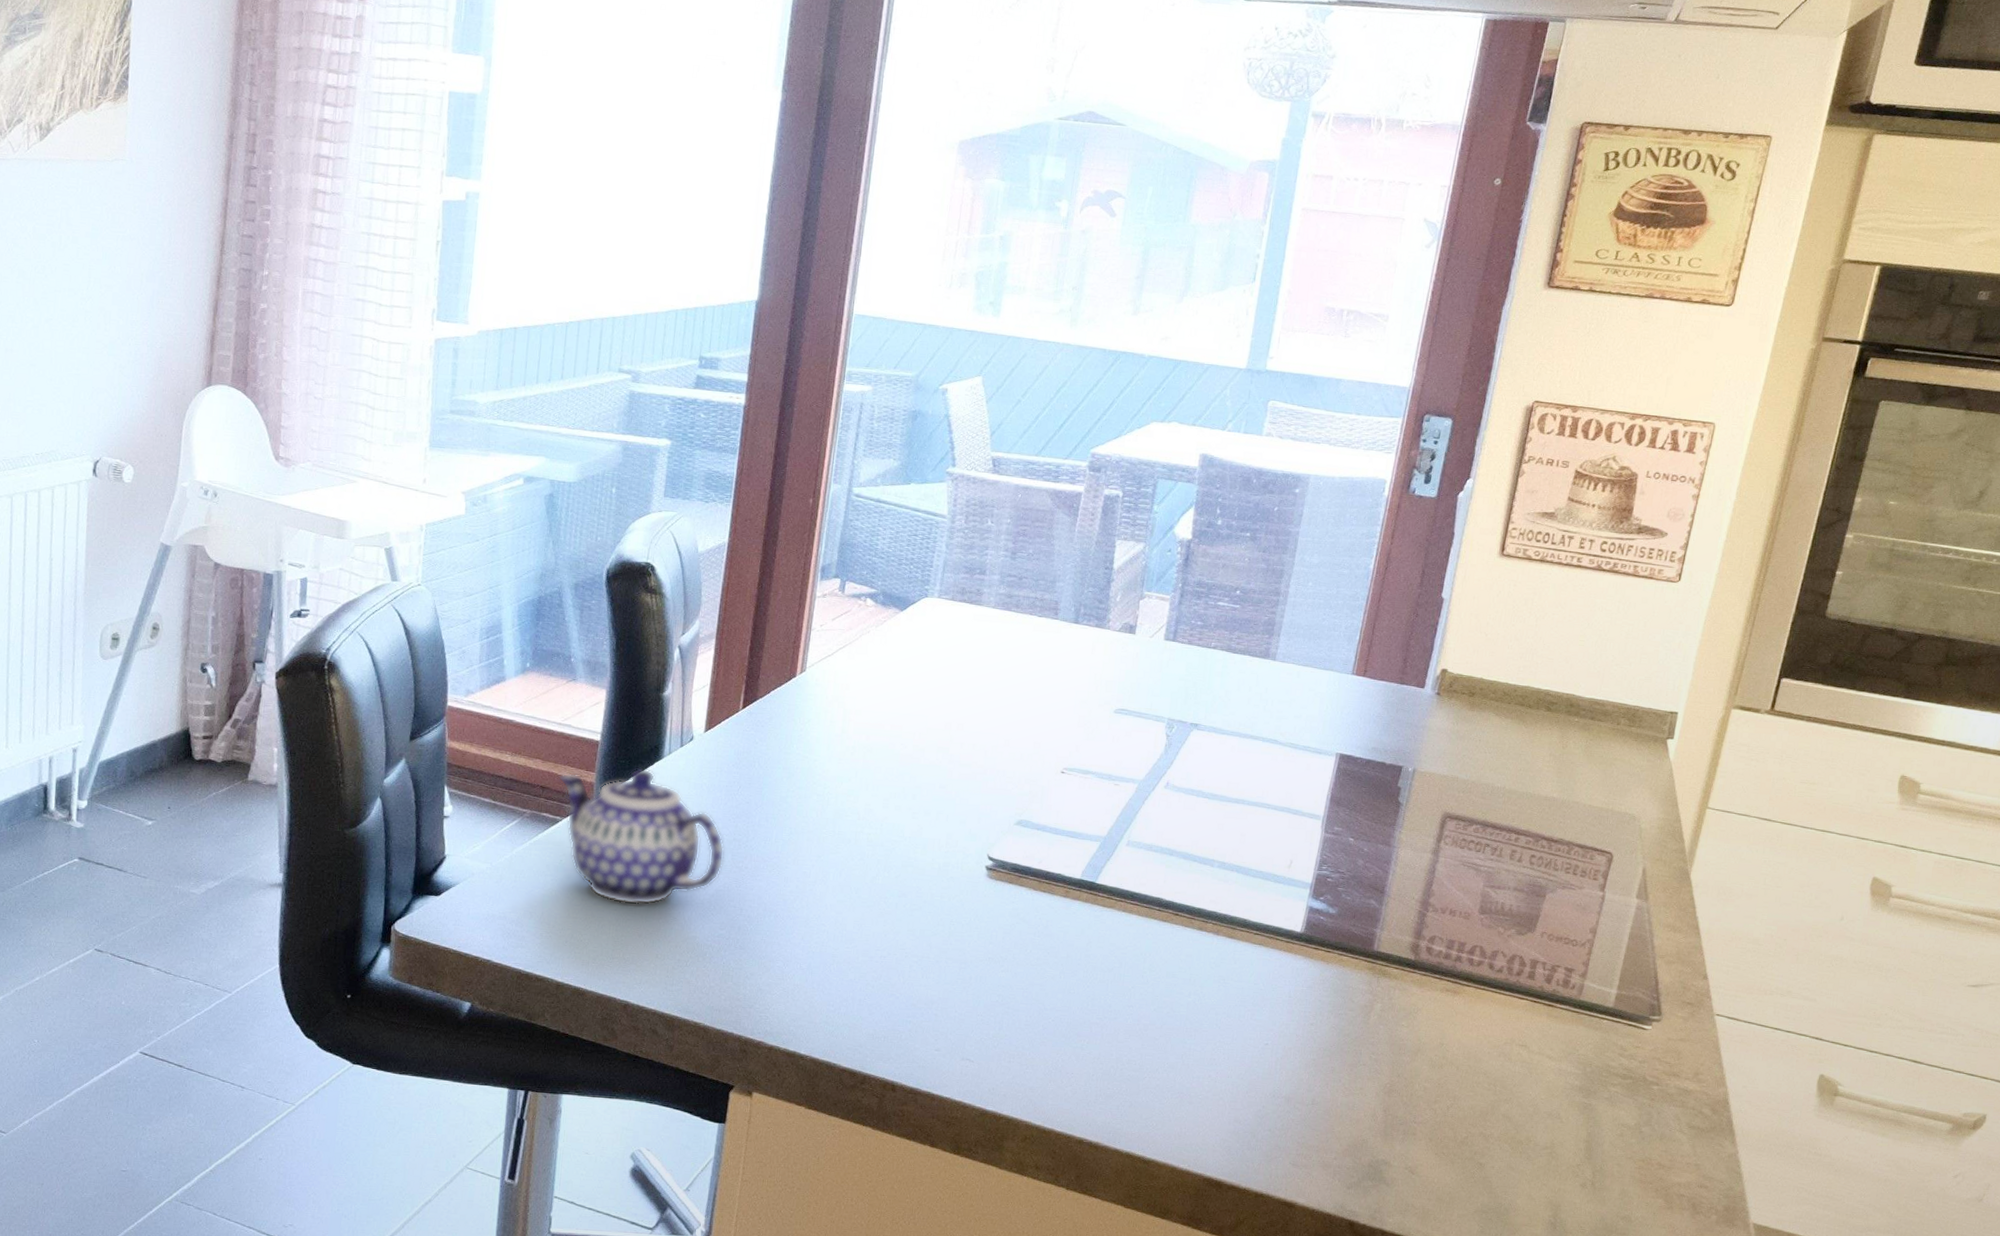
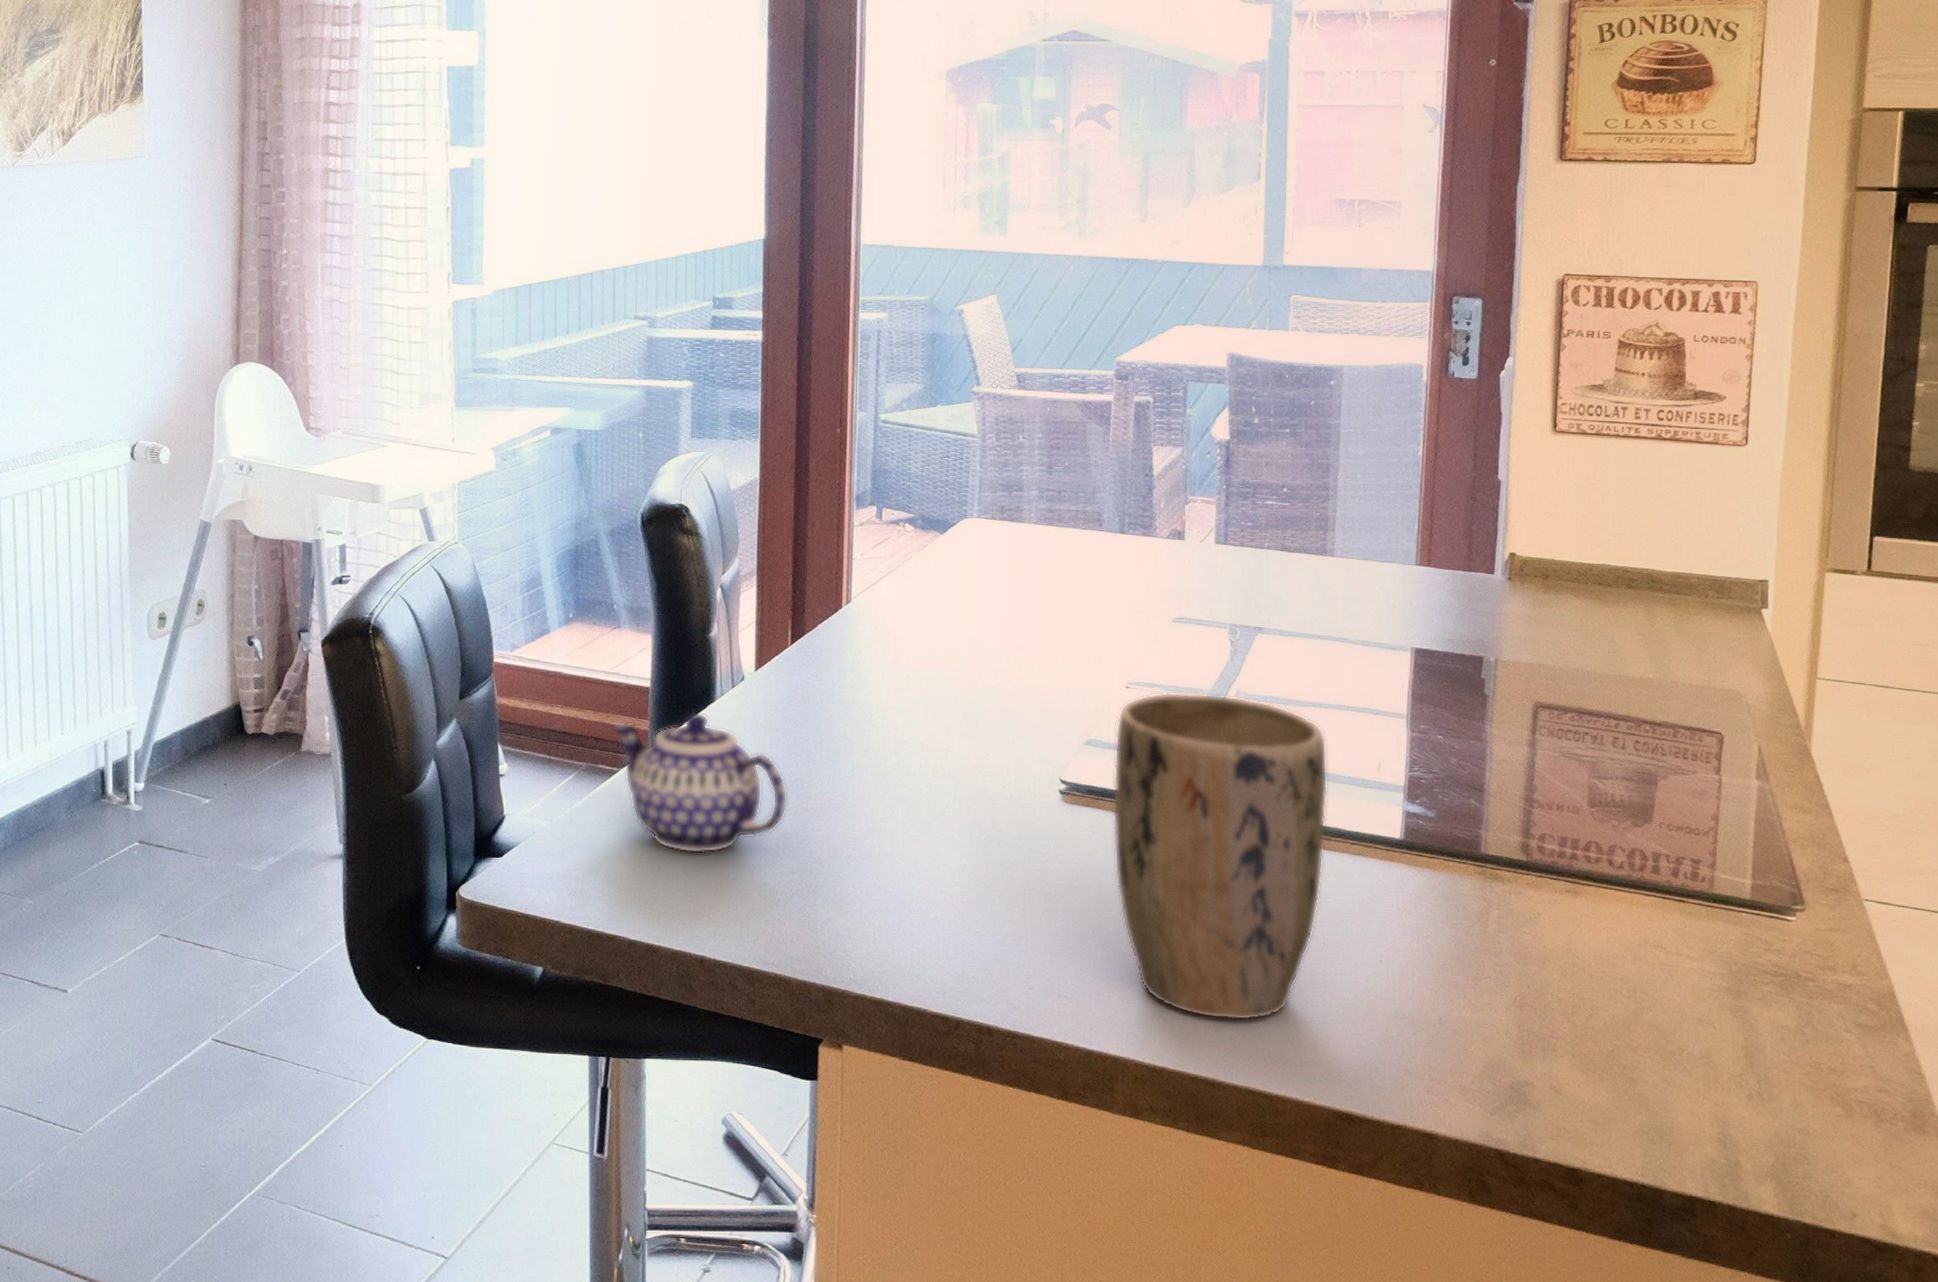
plant pot: none [1029,779,1245,1092] -> present [1112,692,1328,1021]

